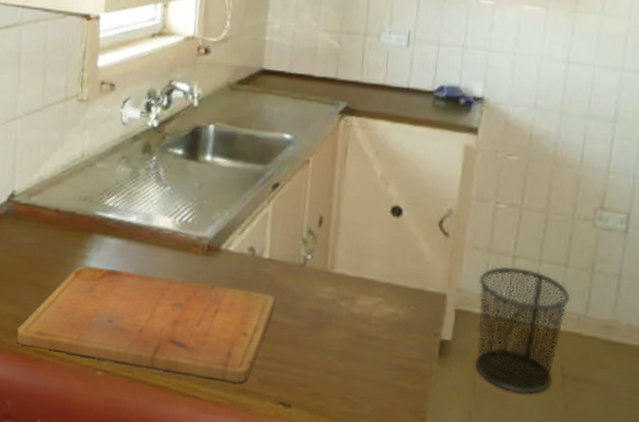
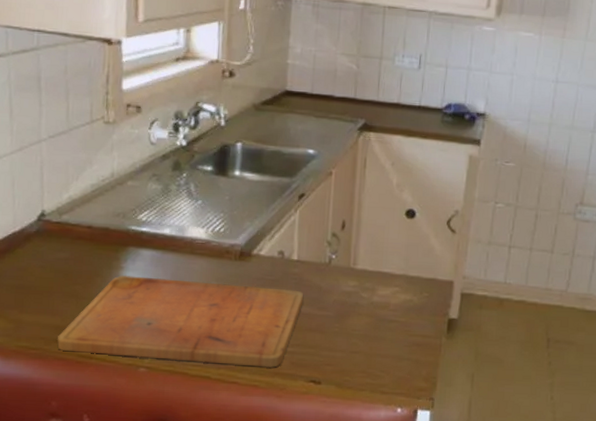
trash can: present [475,266,571,395] -> none [477,255,555,357]

